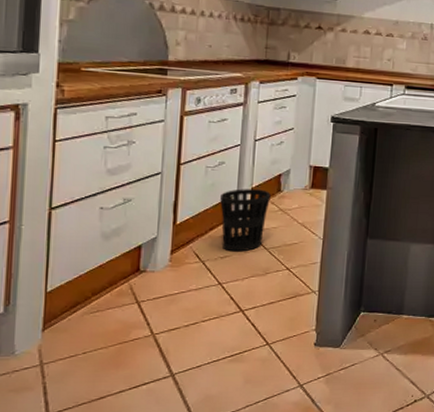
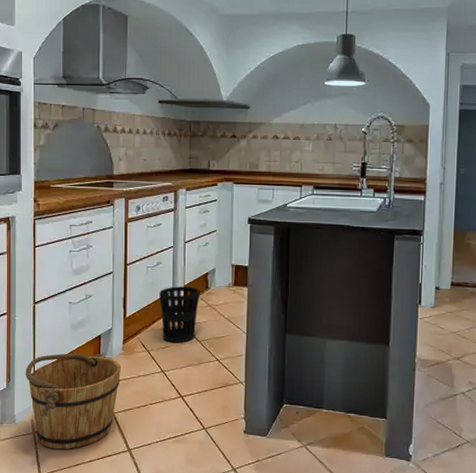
bucket: none [32,266,168,382] -> present [25,353,122,450]

